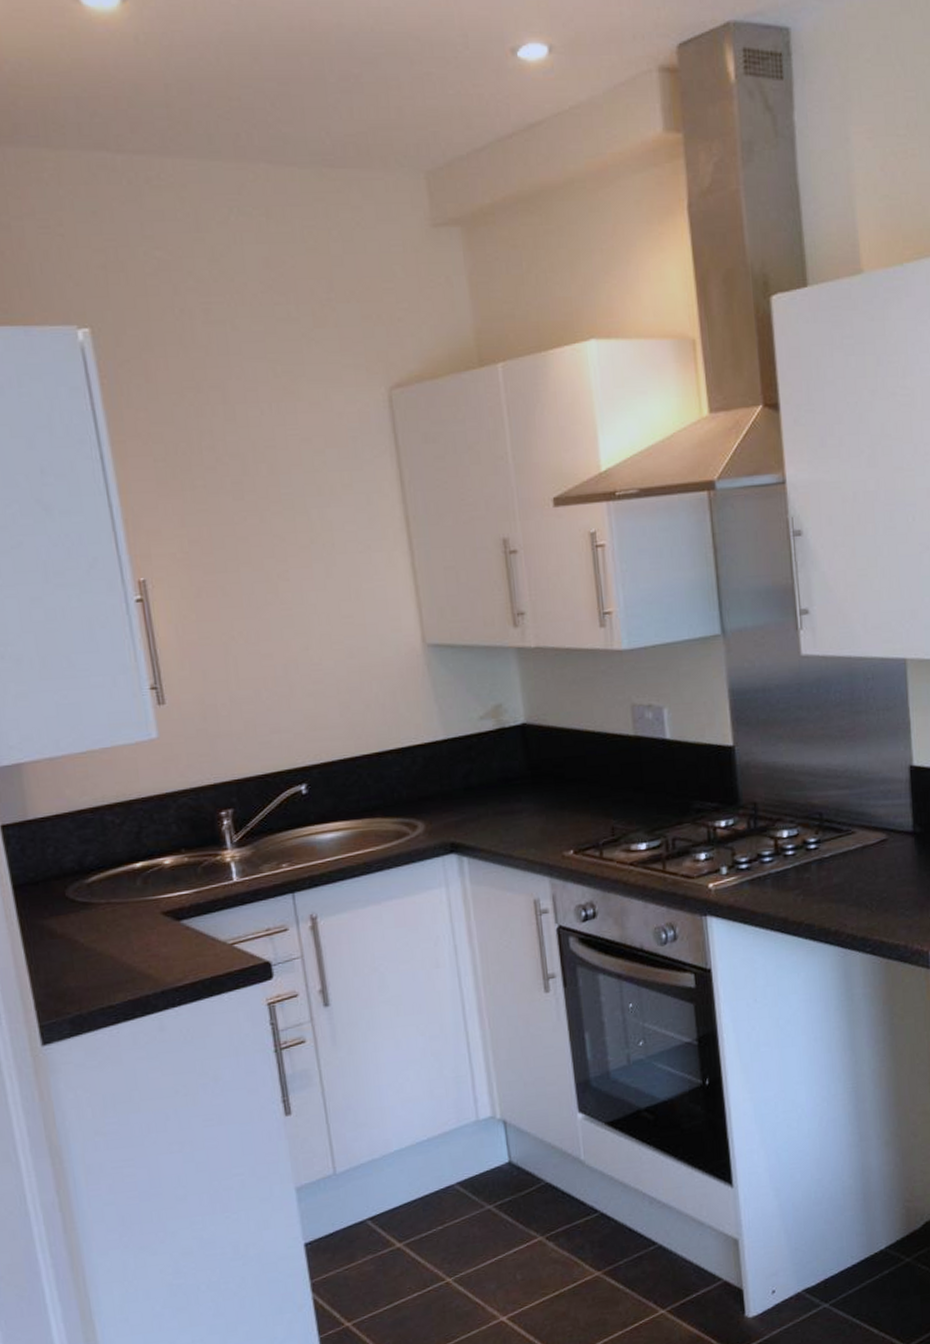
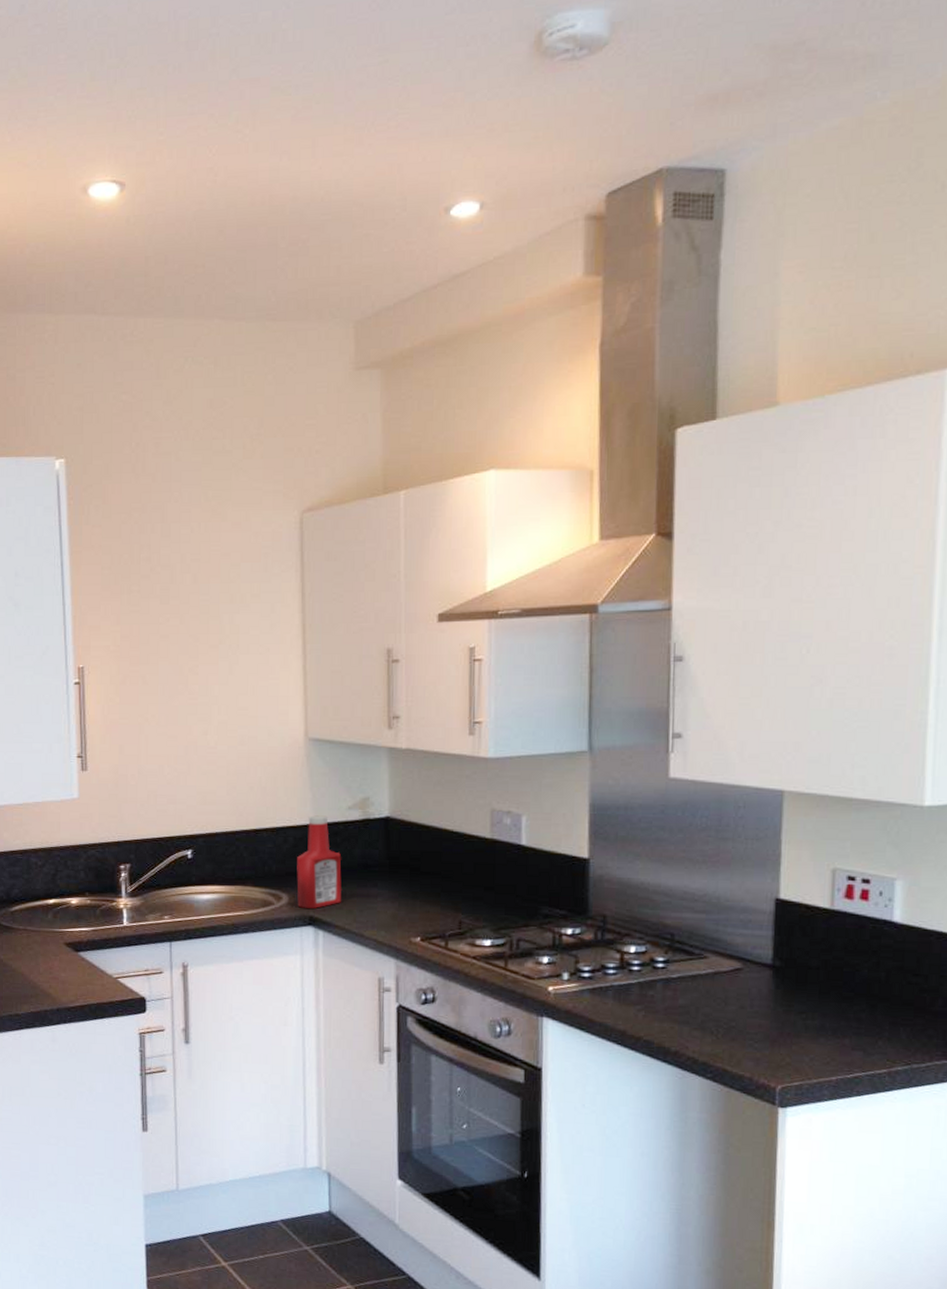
ketchup bottle: none [429,729,484,835] -> present [297,815,342,908]

